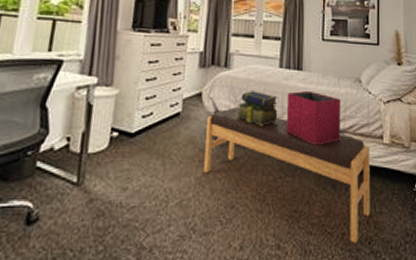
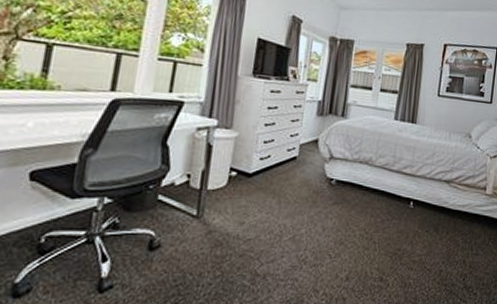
bench: present [204,107,370,244] -> none [316,154,473,279]
stack of books: present [237,91,278,126] -> none [351,140,390,173]
storage bin: present [286,90,341,145] -> none [396,142,450,193]

